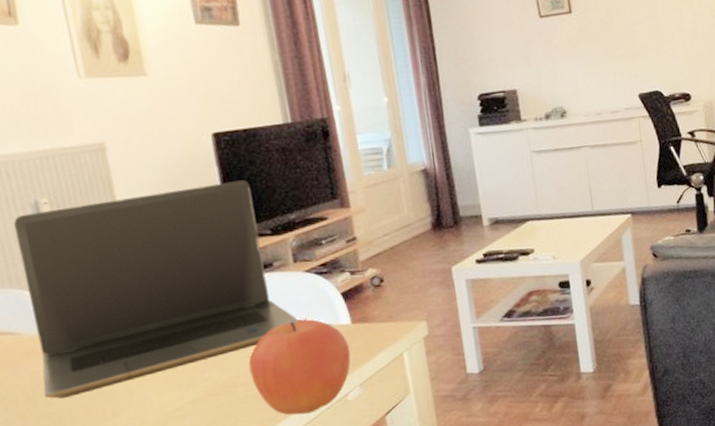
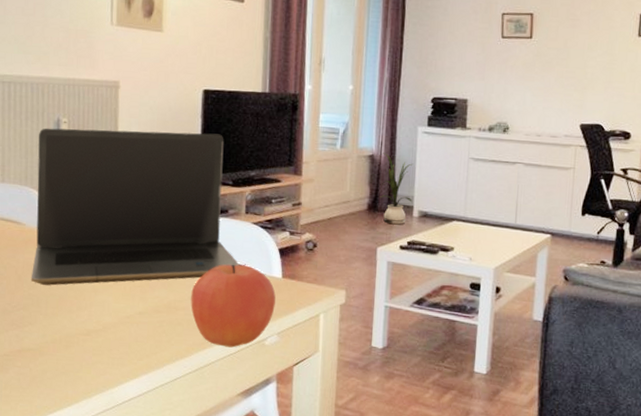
house plant: none [436,164,480,240] -> present [380,153,414,225]

